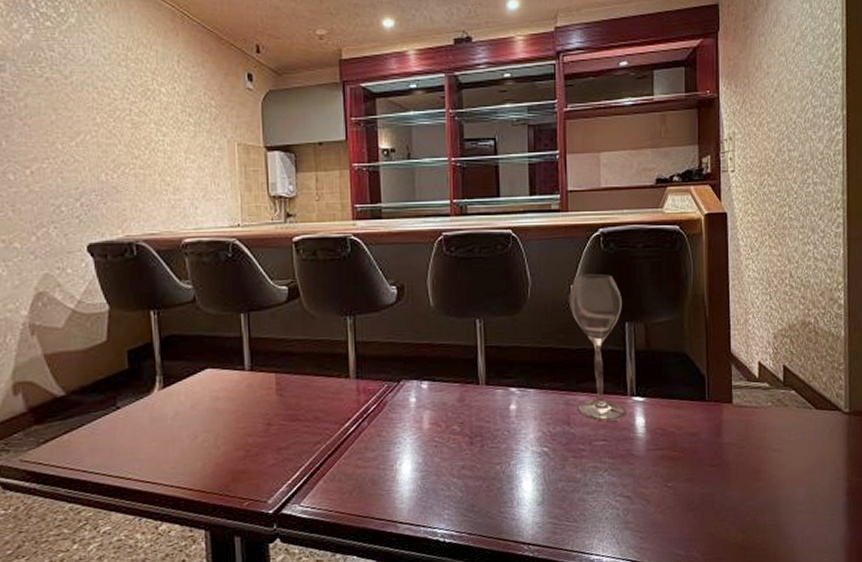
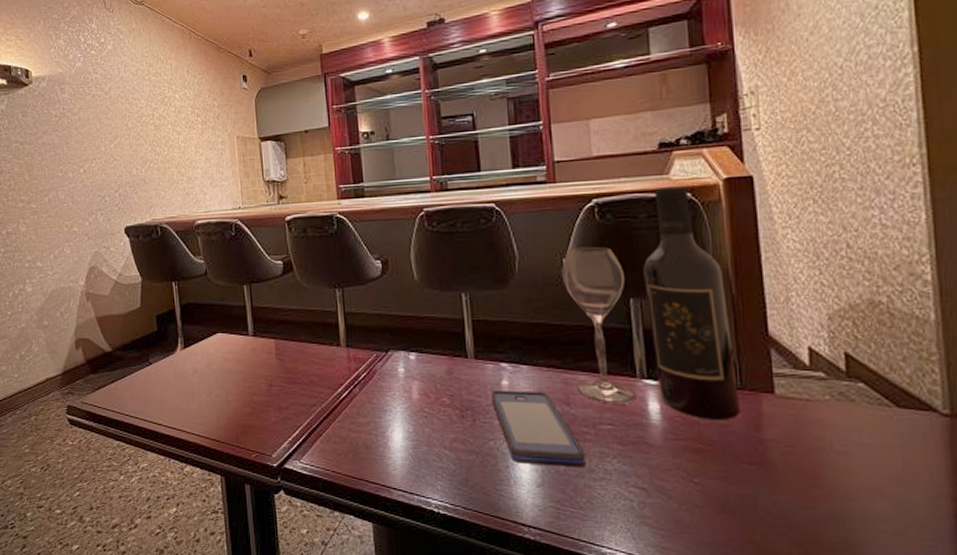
mobile phone: none [500,413,581,485] -> present [492,390,586,468]
wine bottle: none [638,220,707,430] -> present [643,186,741,420]

